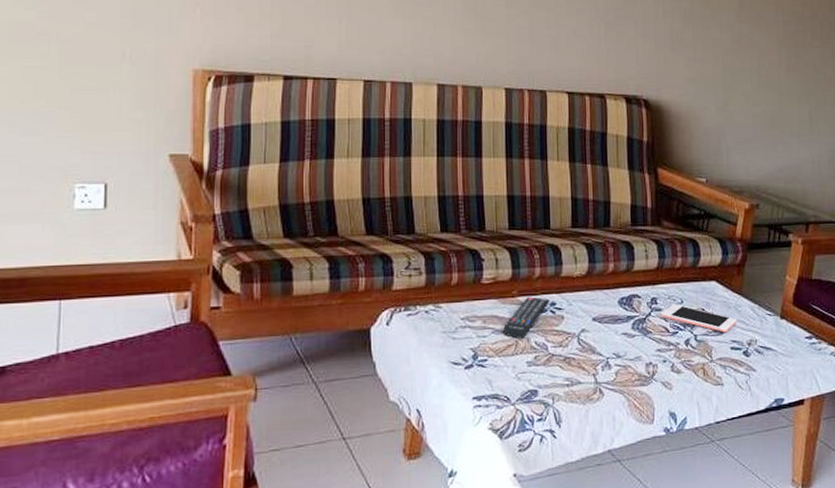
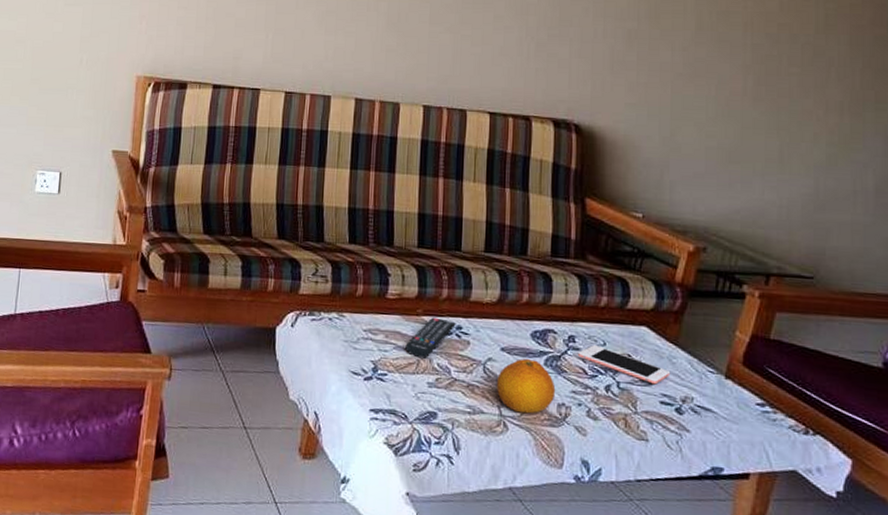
fruit: none [591,324,643,378] -> present [497,358,556,414]

